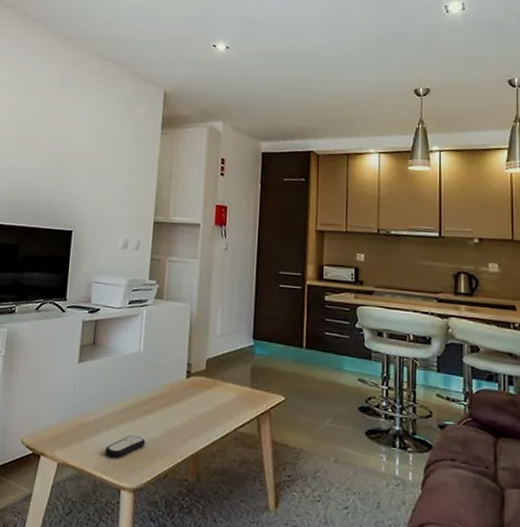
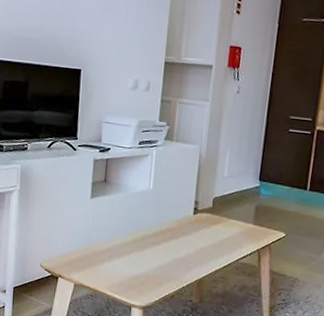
remote control: present [104,434,146,458] -> none [116,262,155,281]

